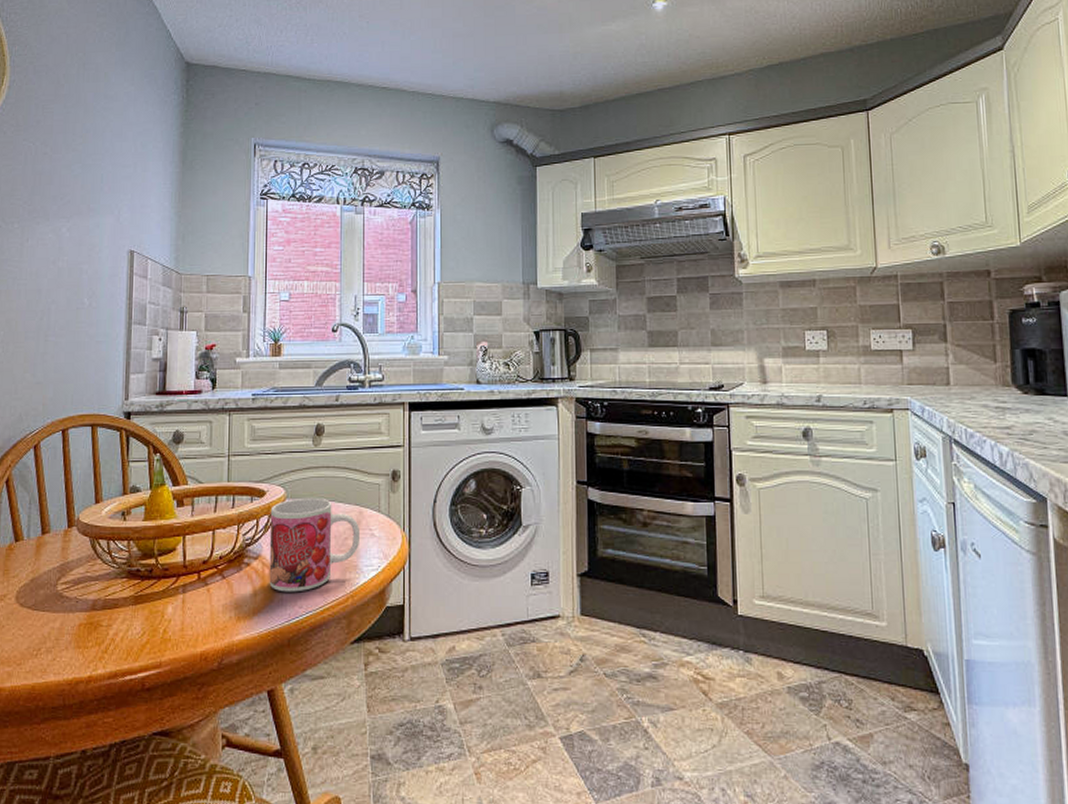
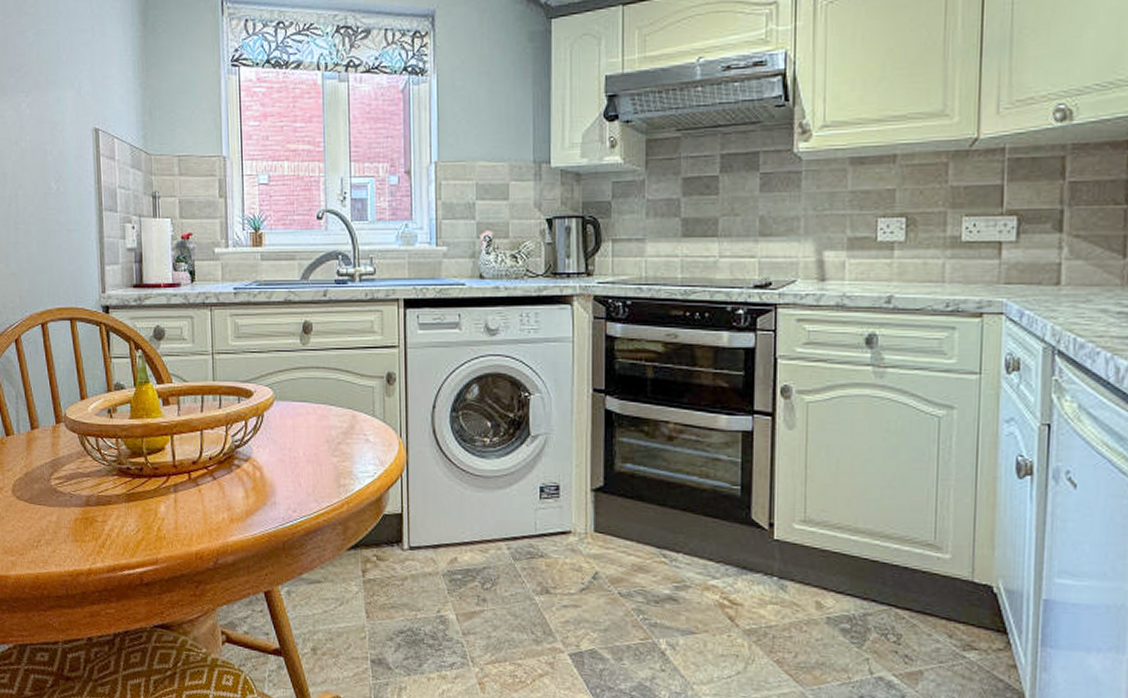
mug: present [269,497,359,592] -> none [258,399,353,496]

